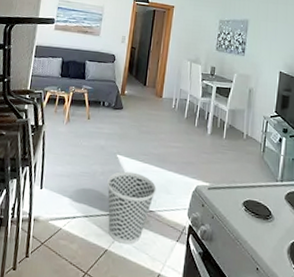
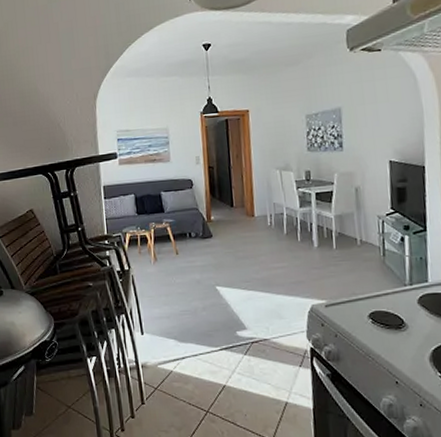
wastebasket: present [107,171,157,245] -> none [211,302,267,378]

